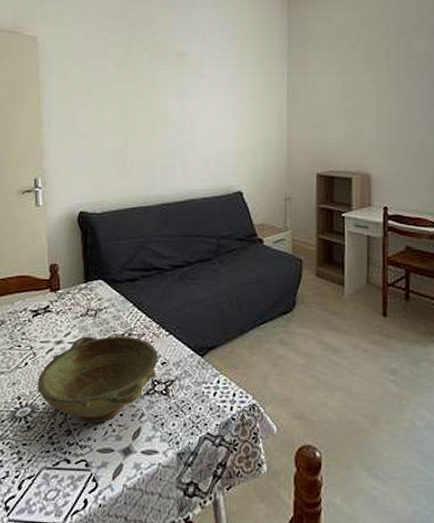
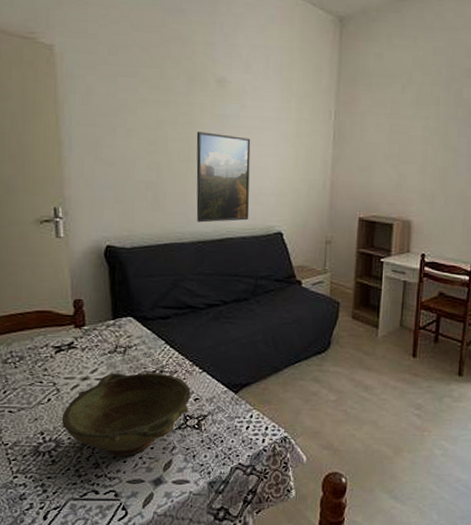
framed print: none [159,101,210,186] -> present [196,131,251,223]

